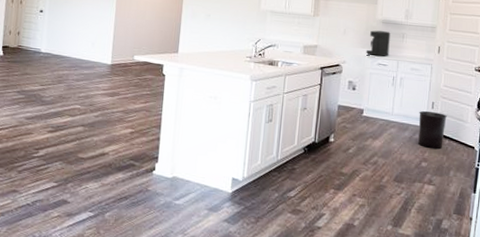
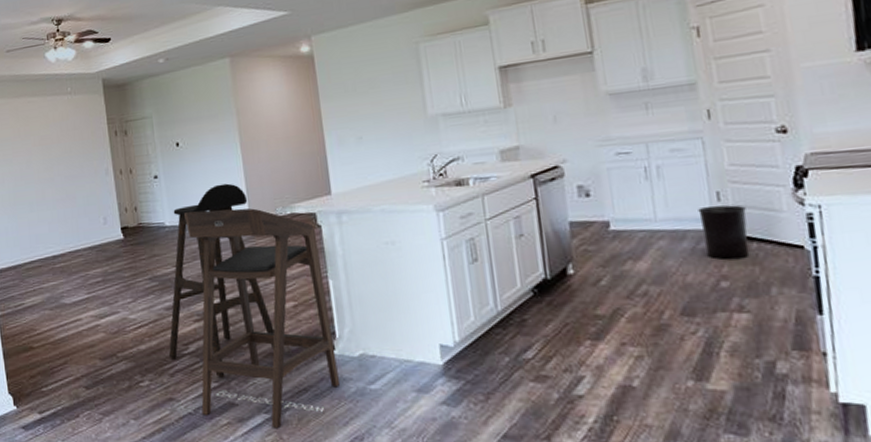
bar stool: none [20,27,113,180] -> present [168,183,275,378]
bar stool: none [38,44,160,225] -> present [184,208,341,429]
coffee maker: present [365,30,390,57] -> none [593,105,631,145]

